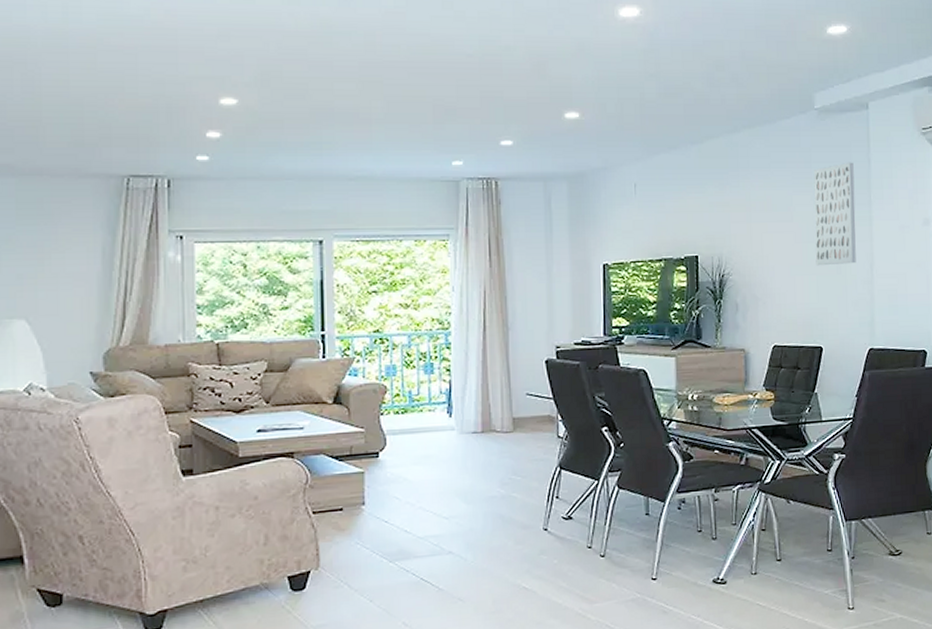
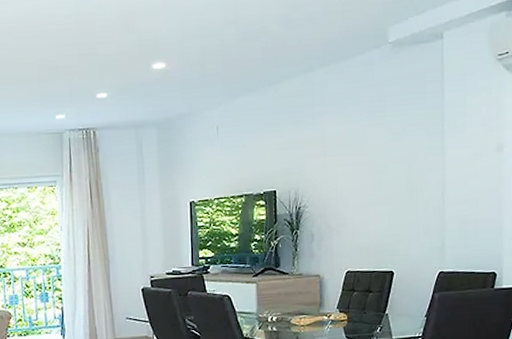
wall art: present [813,162,856,266] -> none [387,93,428,196]

